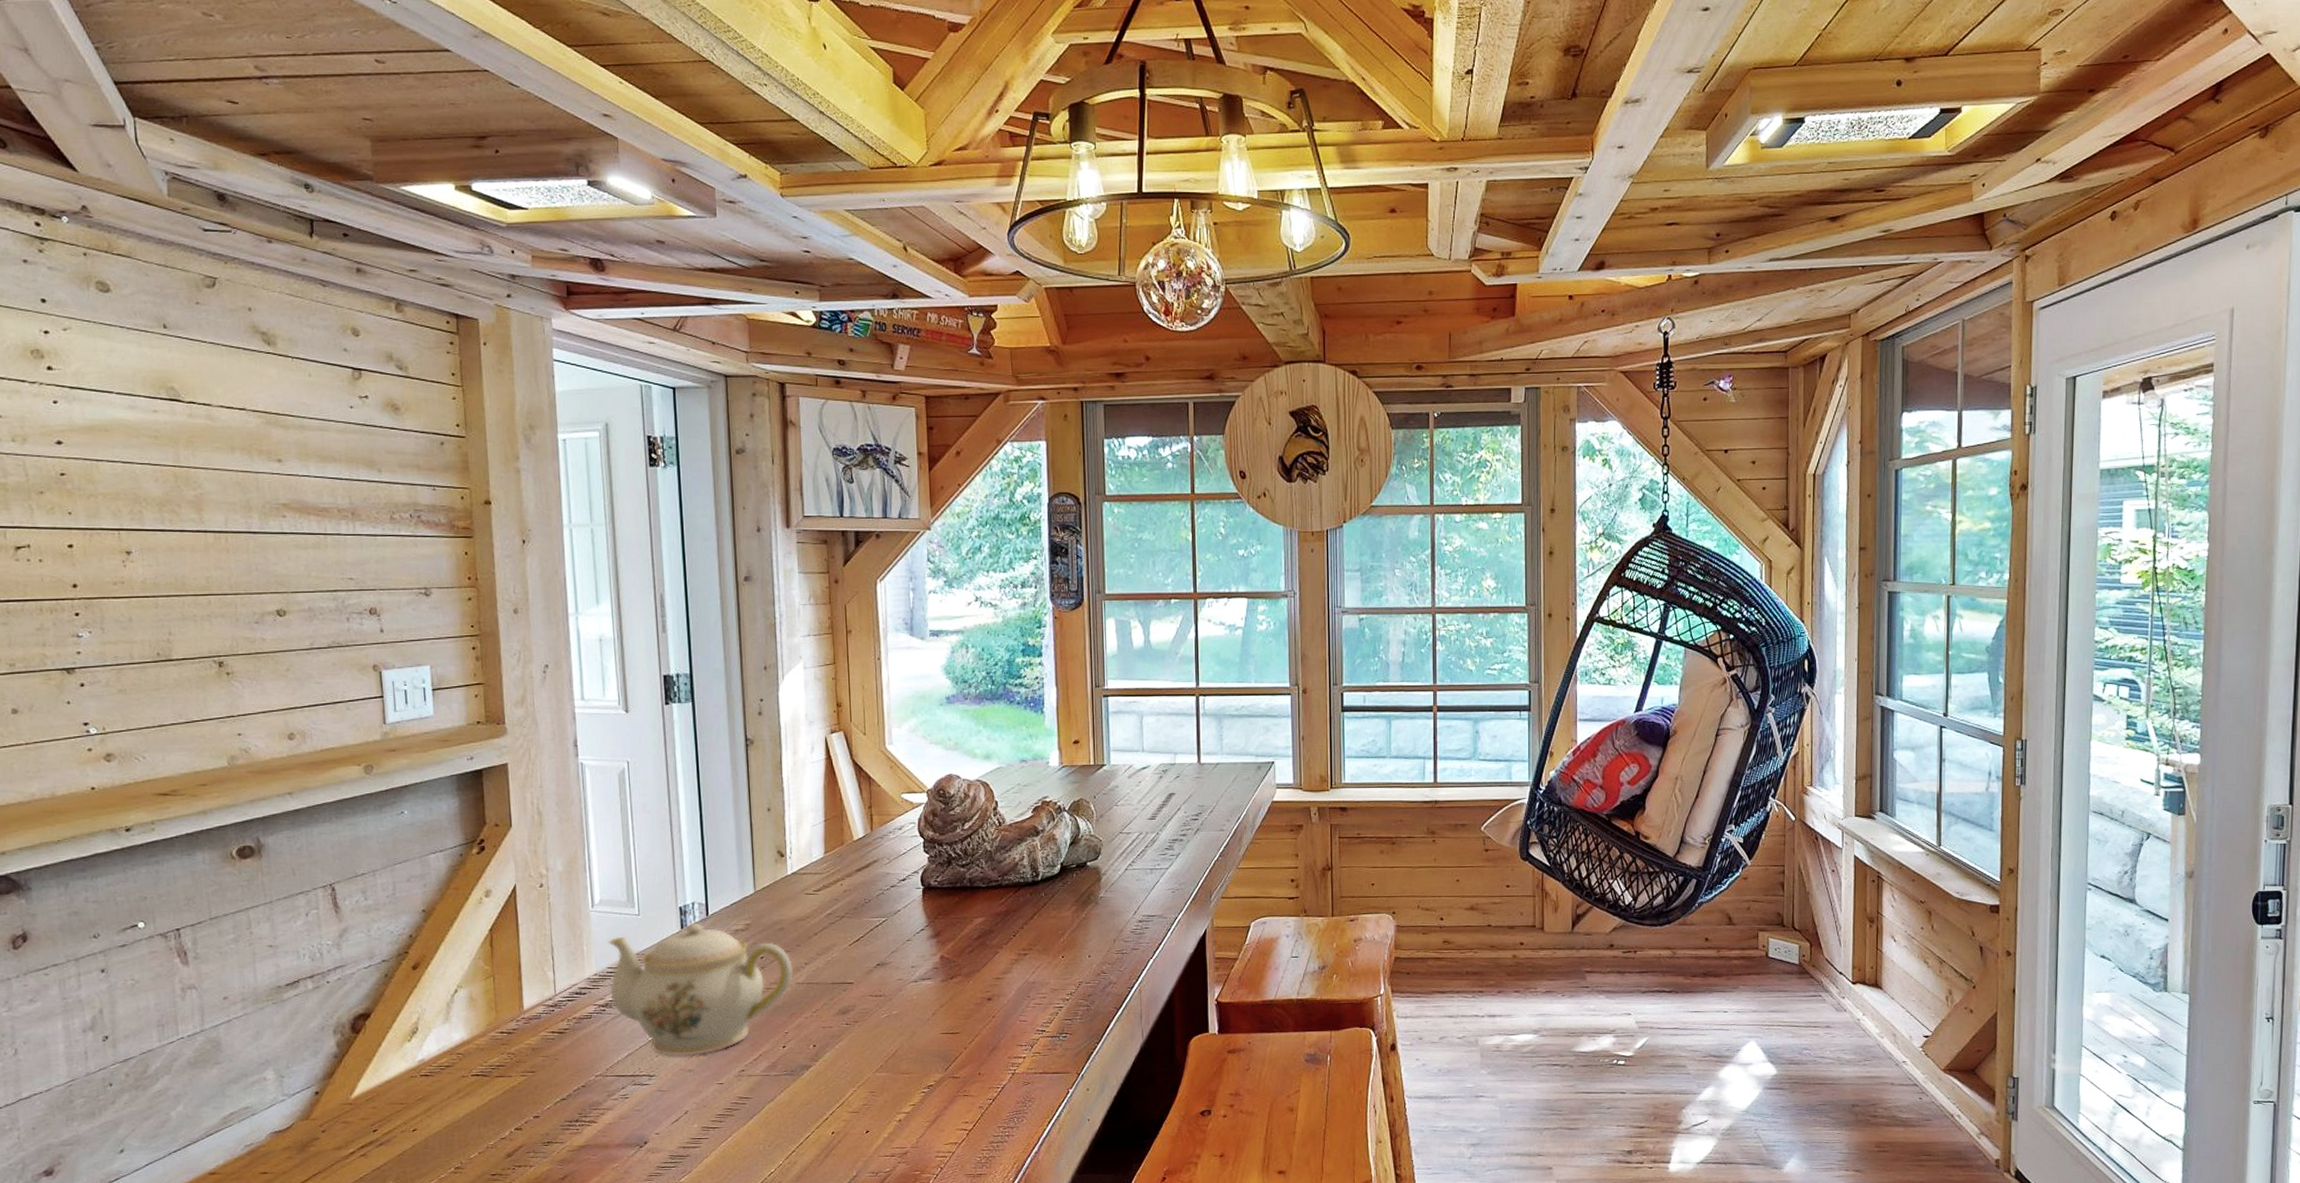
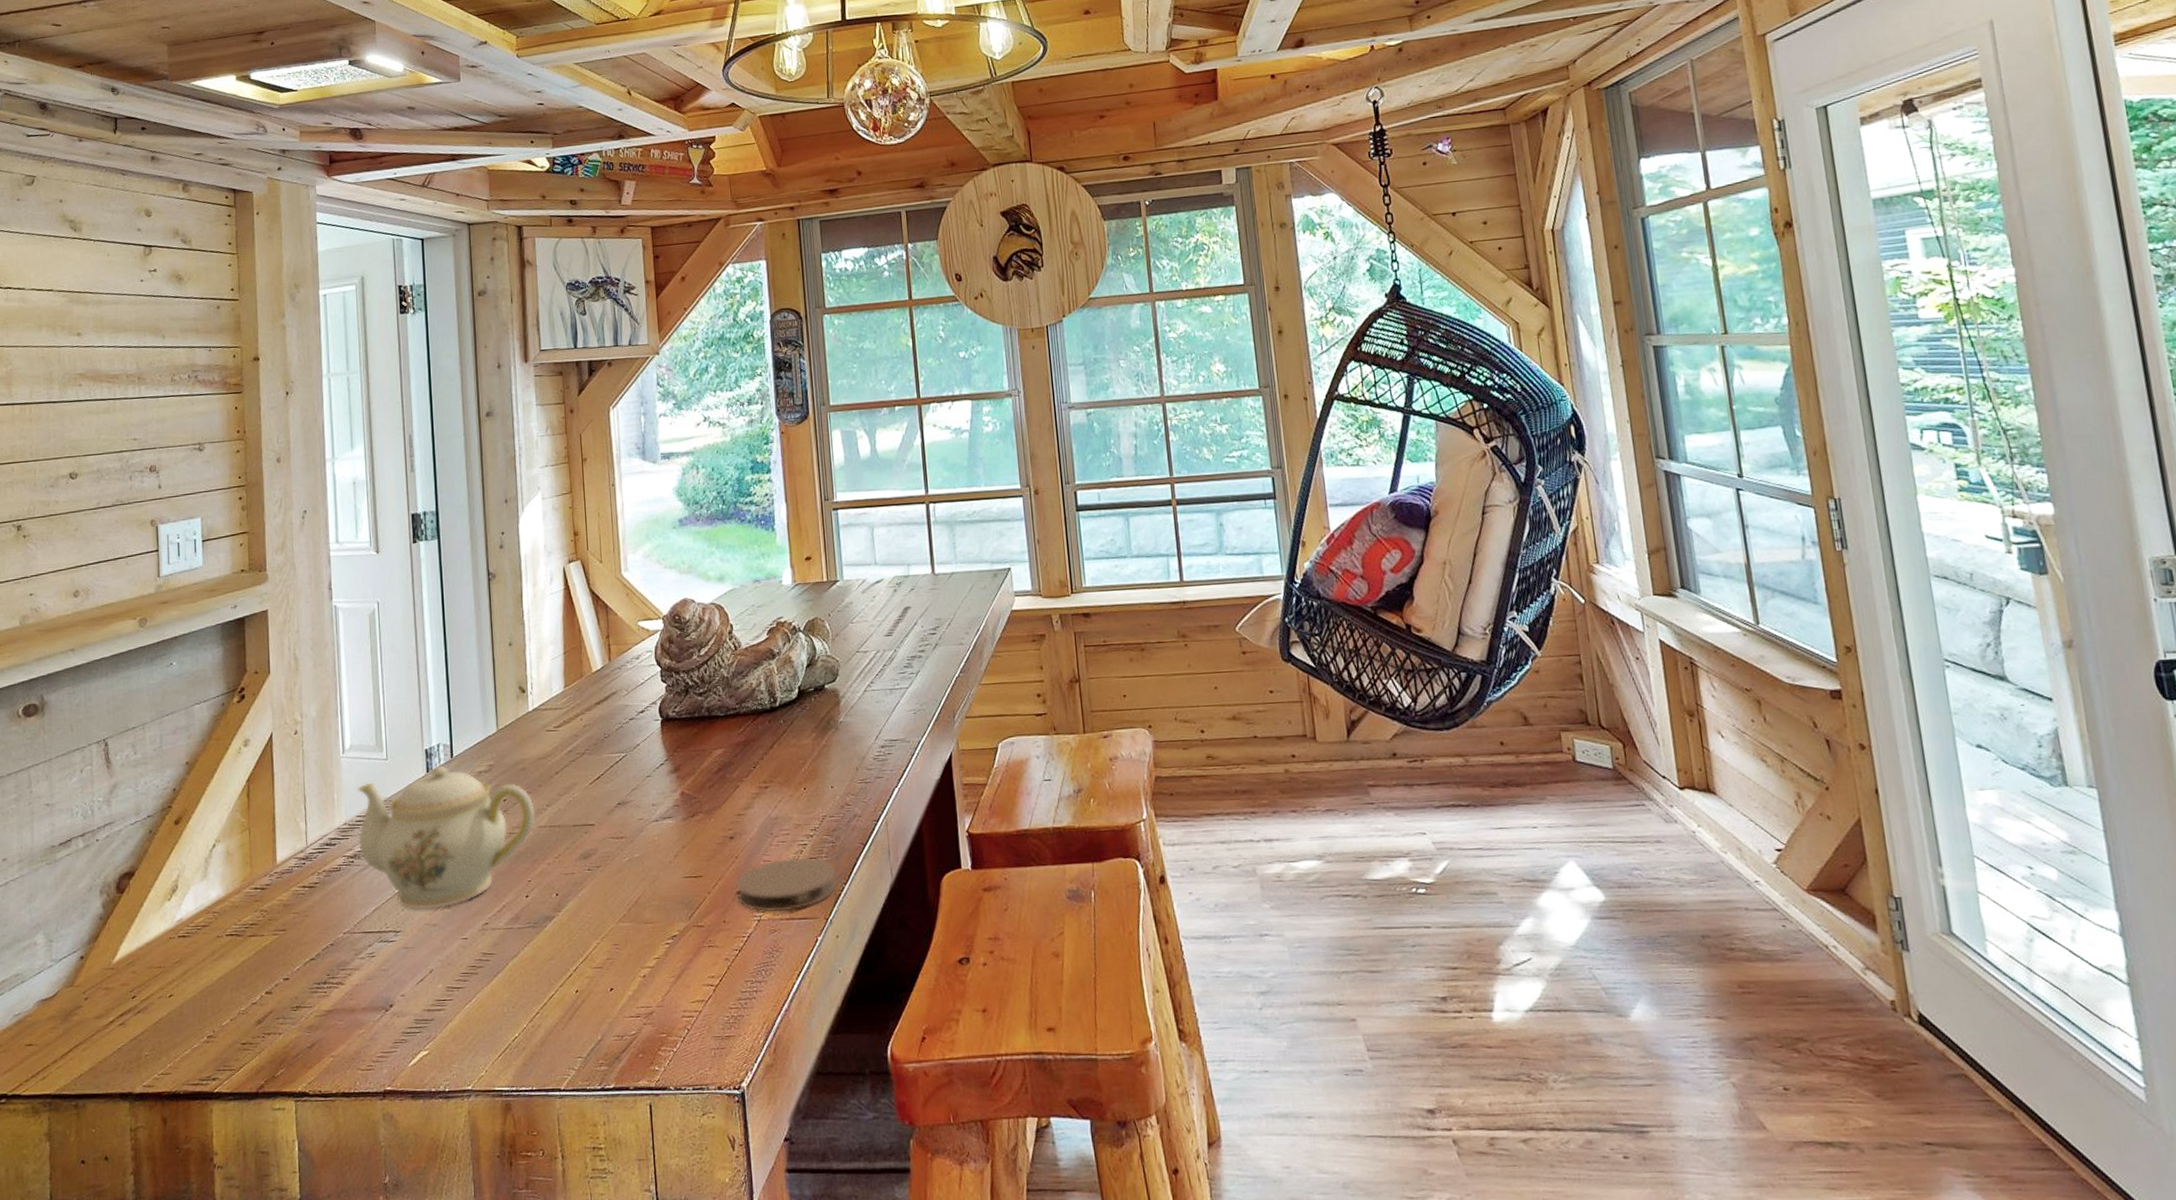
coaster: none [992,1018,1090,1067] -> present [736,857,837,913]

